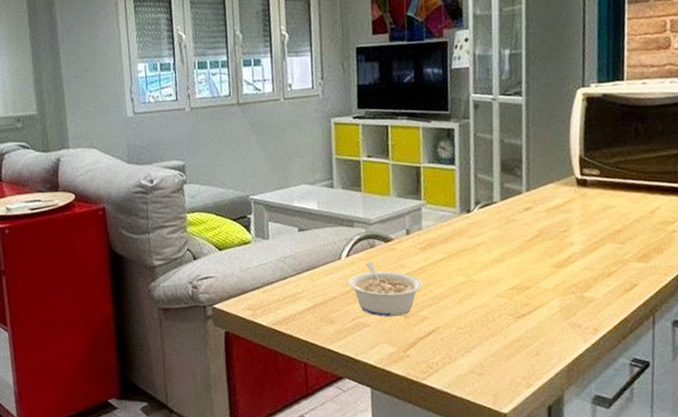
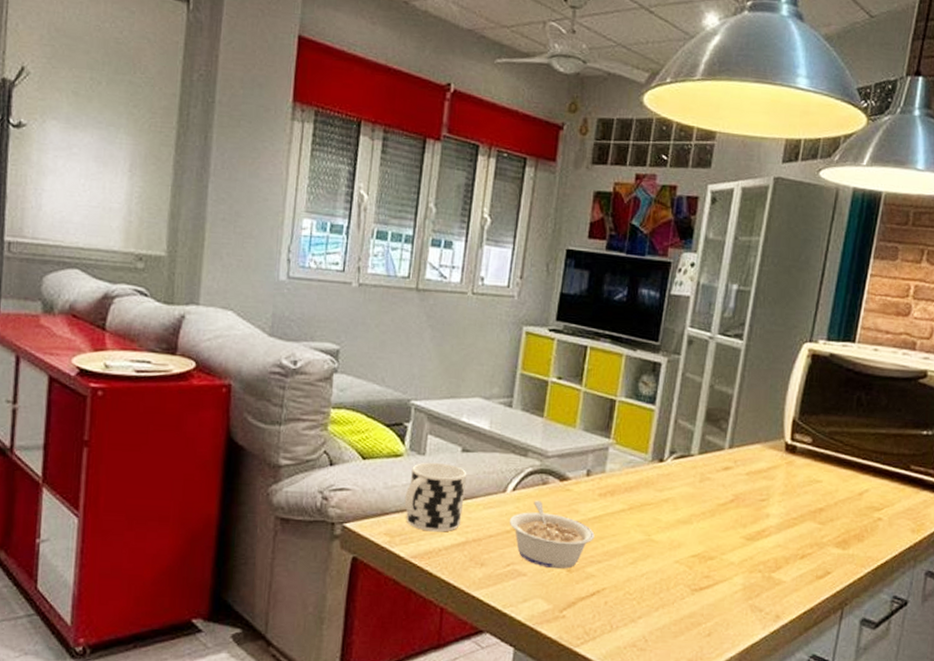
cup: none [258,243,309,302] -> present [404,462,467,532]

